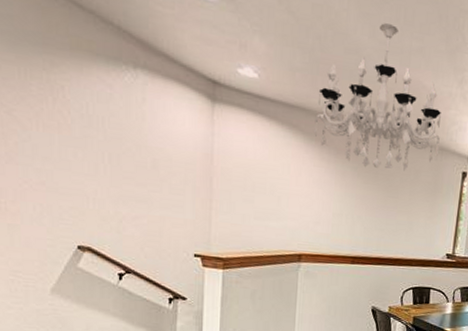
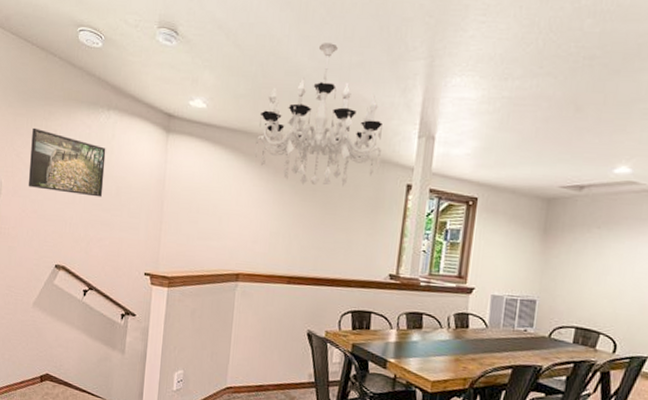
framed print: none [28,80,135,170] -> present [29,127,106,197]

